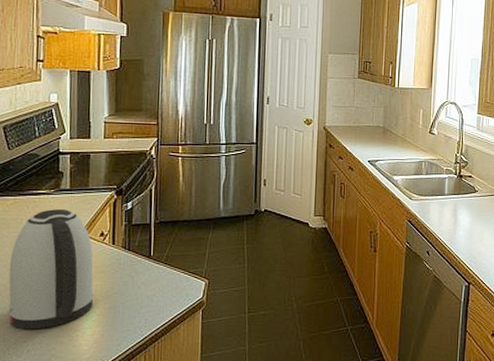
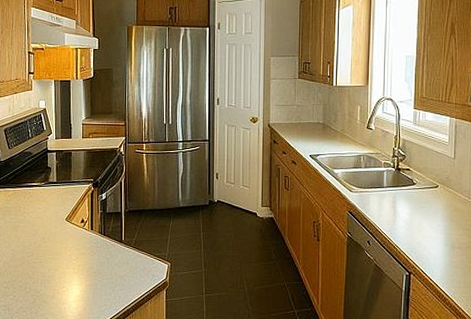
kettle: present [8,209,94,330] -> none [11,199,77,302]

